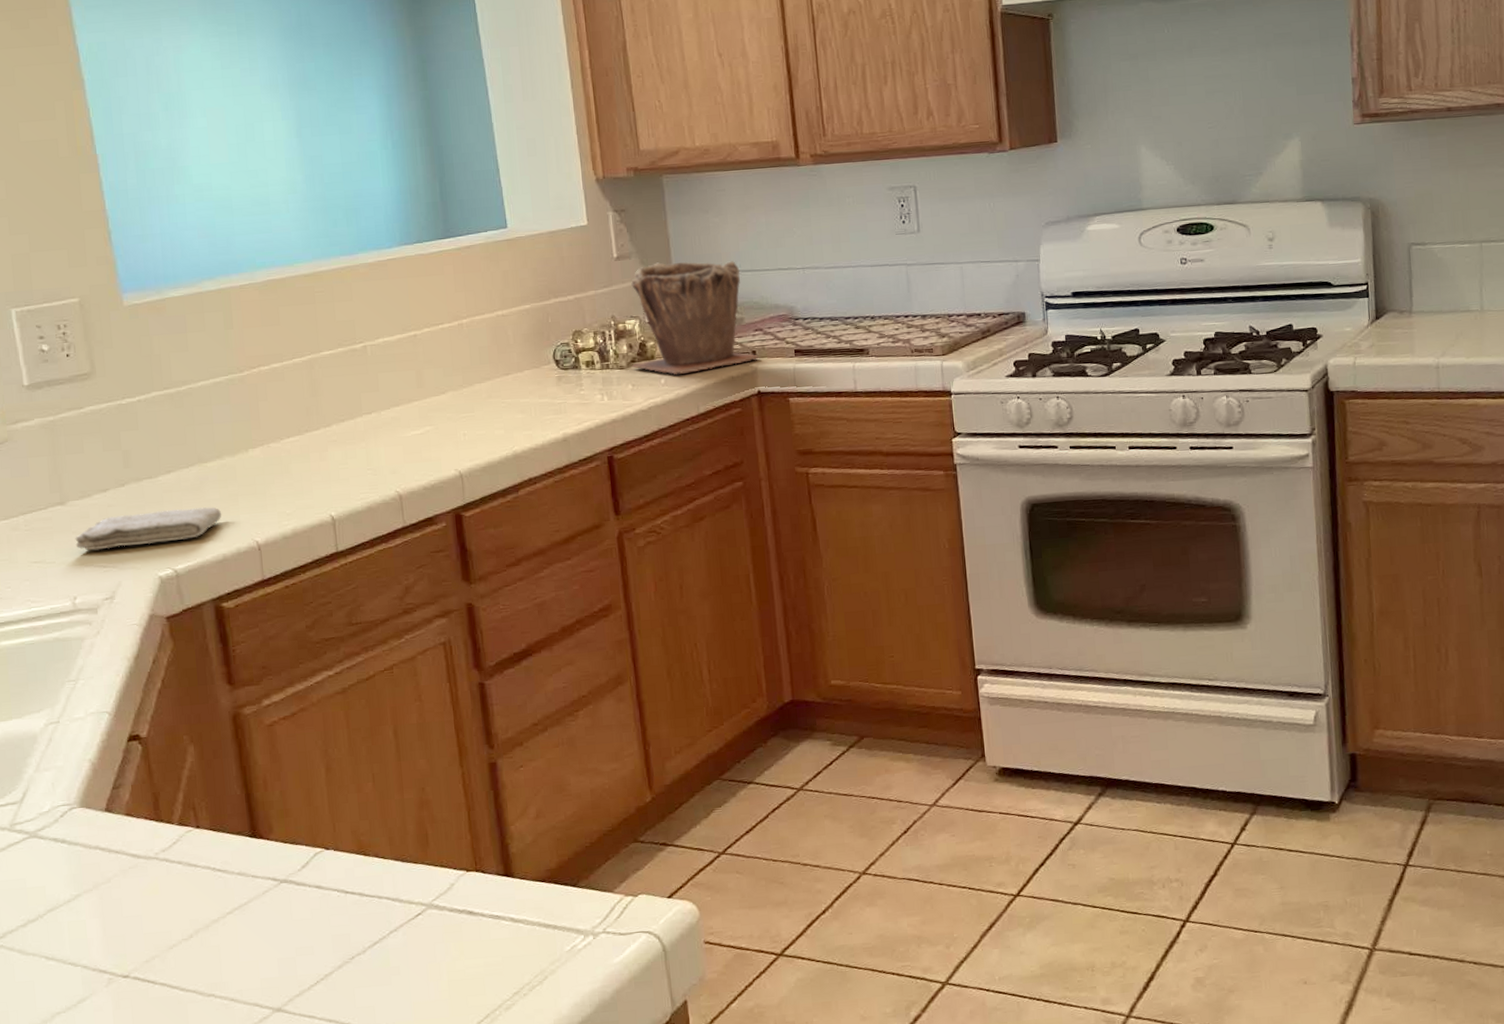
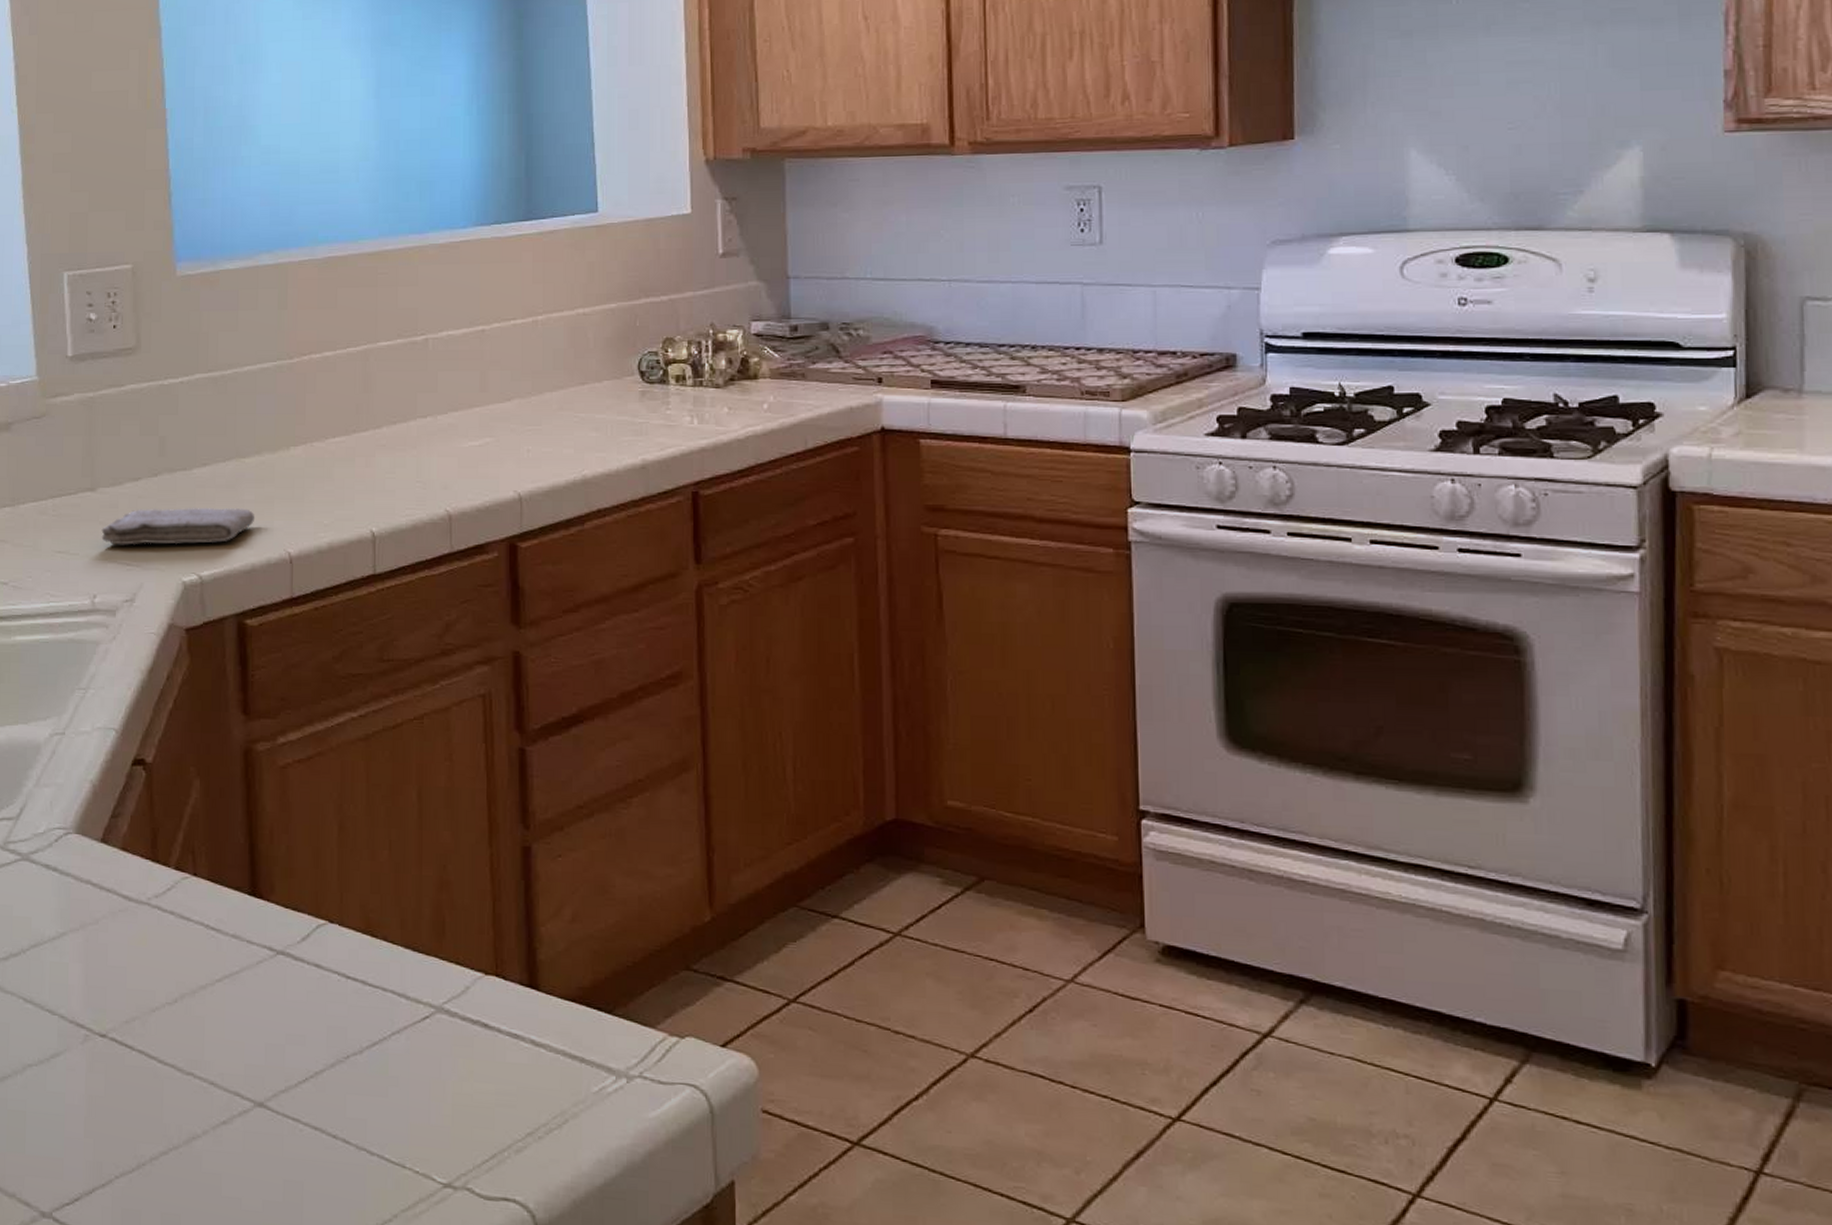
plant pot: present [631,261,760,375] -> none [729,263,887,399]

